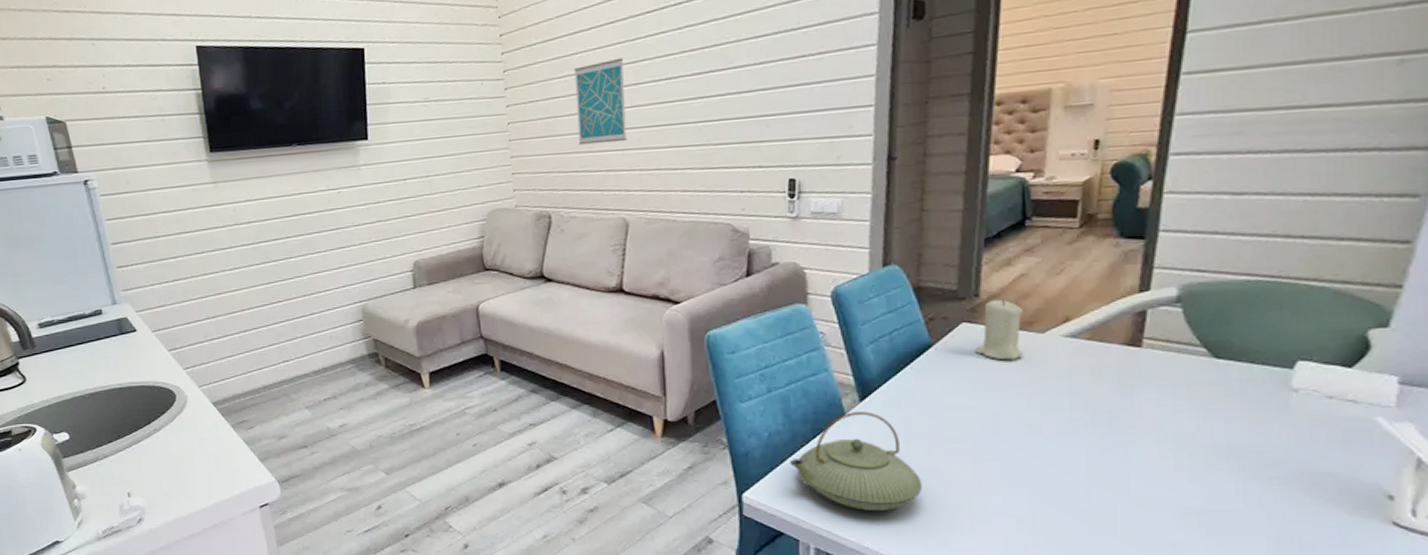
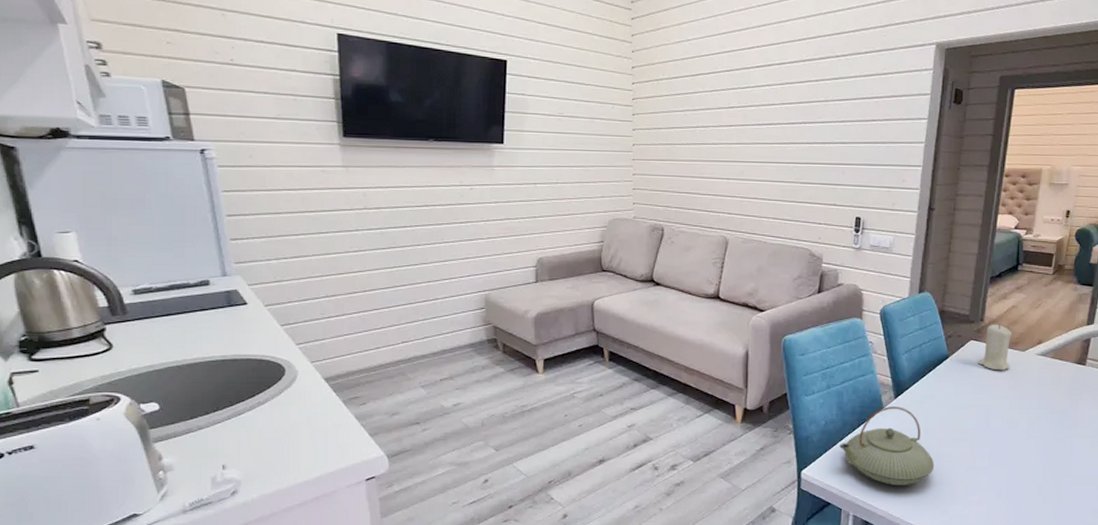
wall art: present [574,57,627,145] -> none [692,101,735,172]

